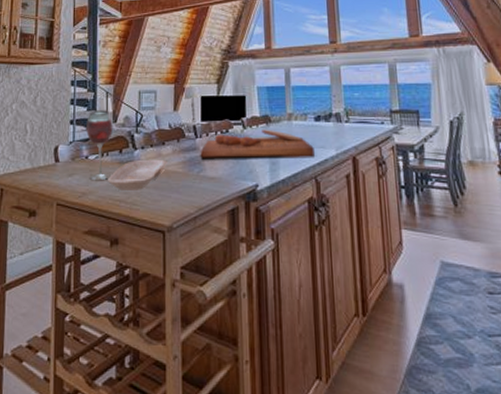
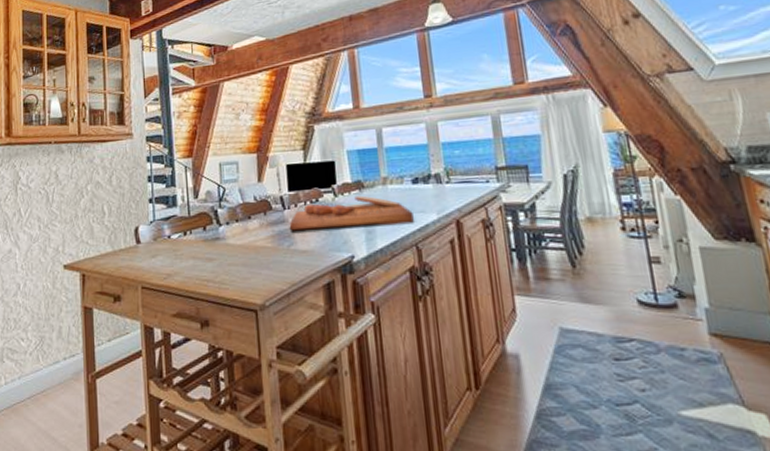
wineglass: present [86,110,113,181] -> none [166,185,197,261]
tray: present [107,159,167,192] -> none [192,234,255,271]

